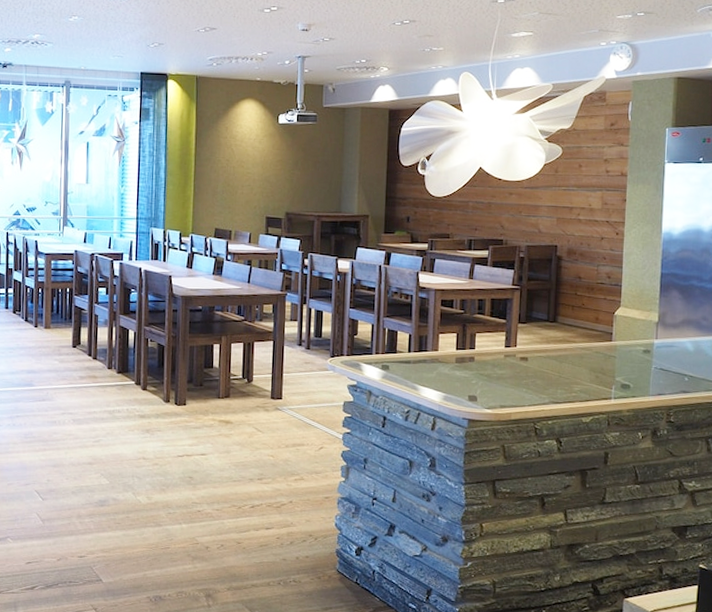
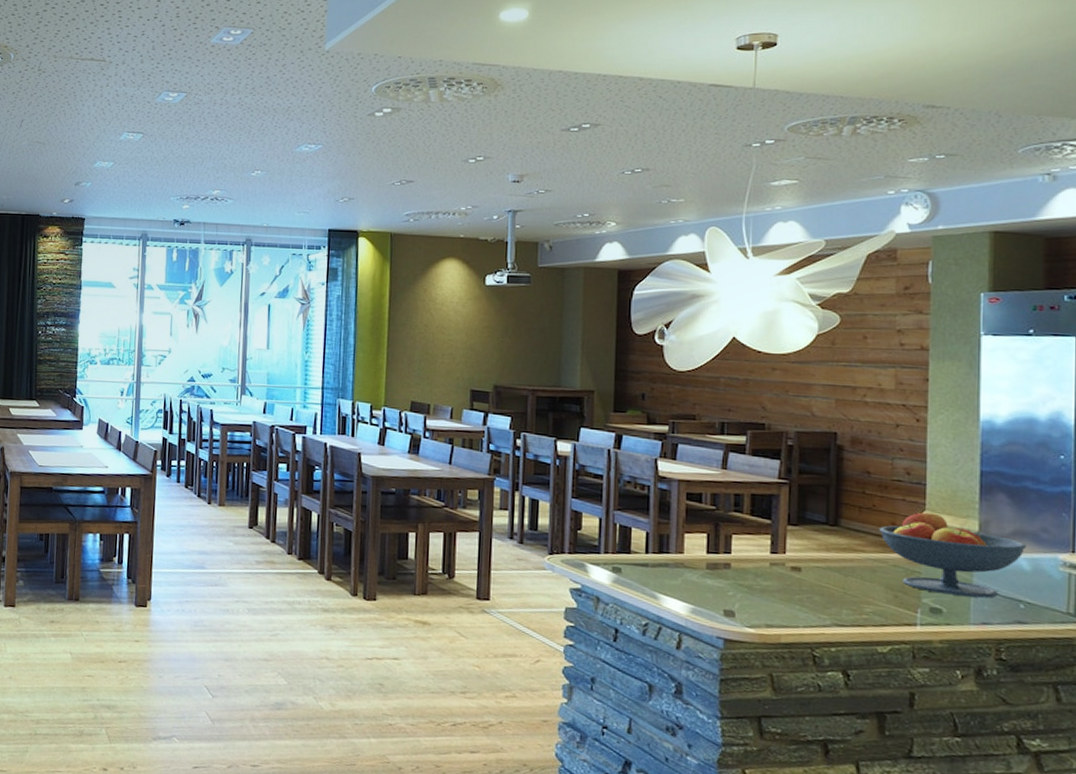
fruit bowl: none [587,307,691,374] -> present [880,510,1026,598]

